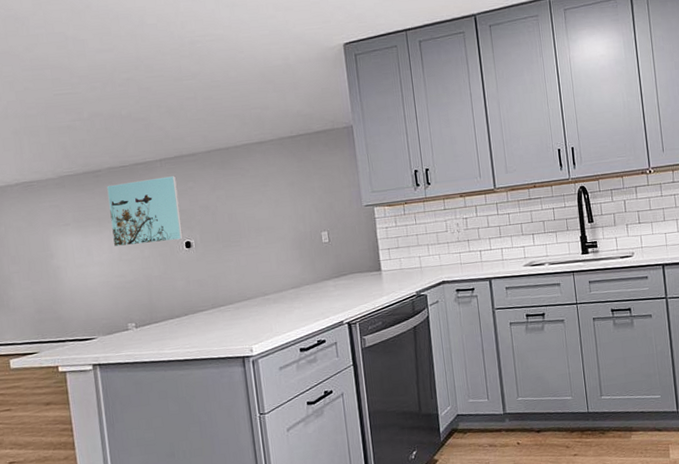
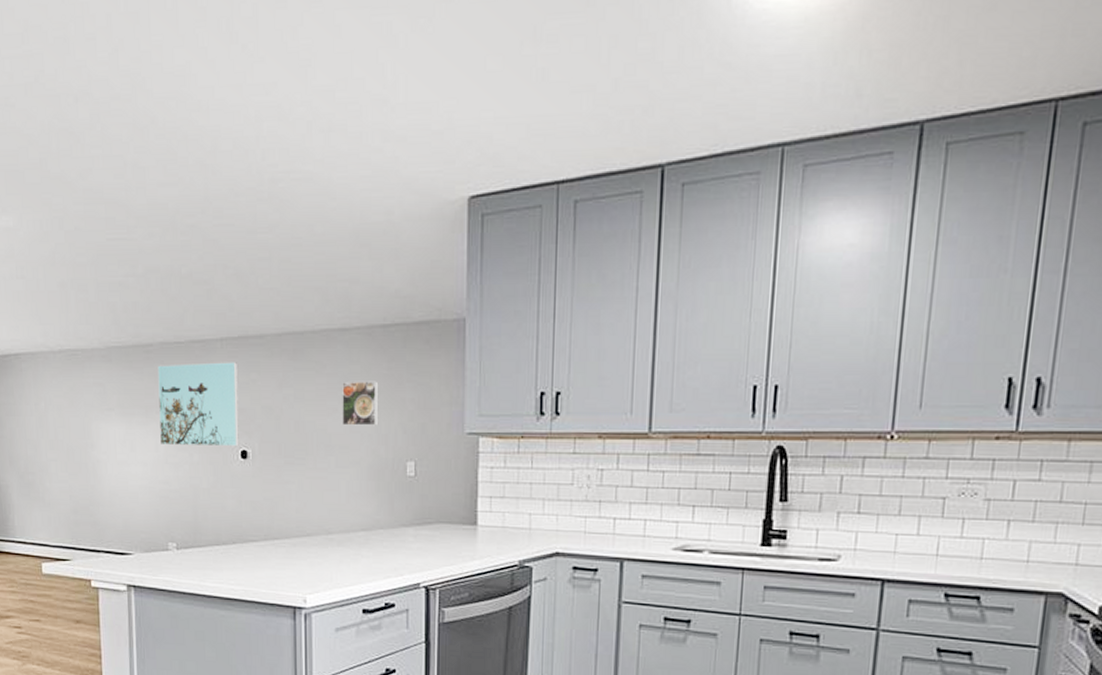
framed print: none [263,177,296,212] -> present [342,381,379,426]

